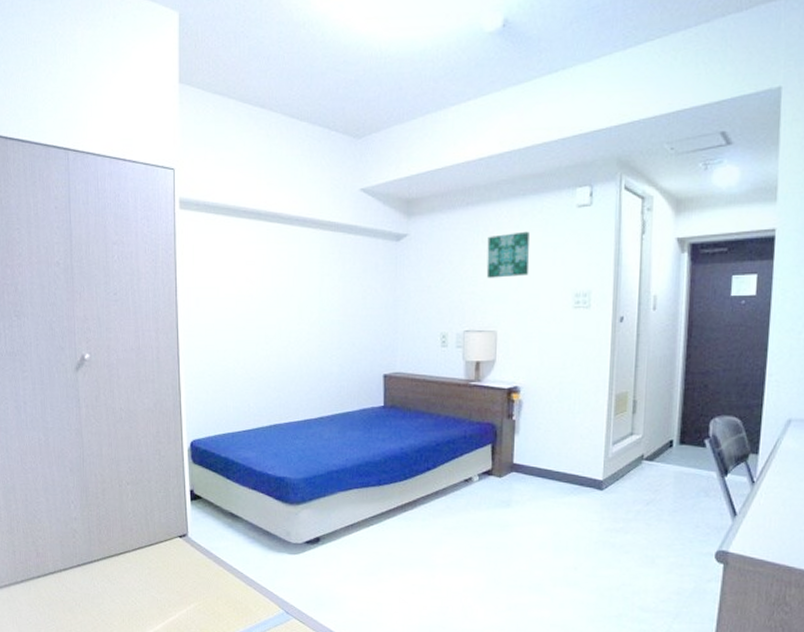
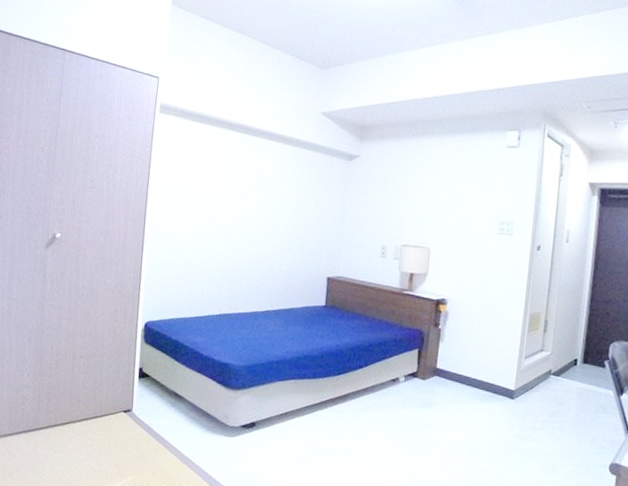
wall art: present [486,231,530,278] -> none [425,163,465,202]

